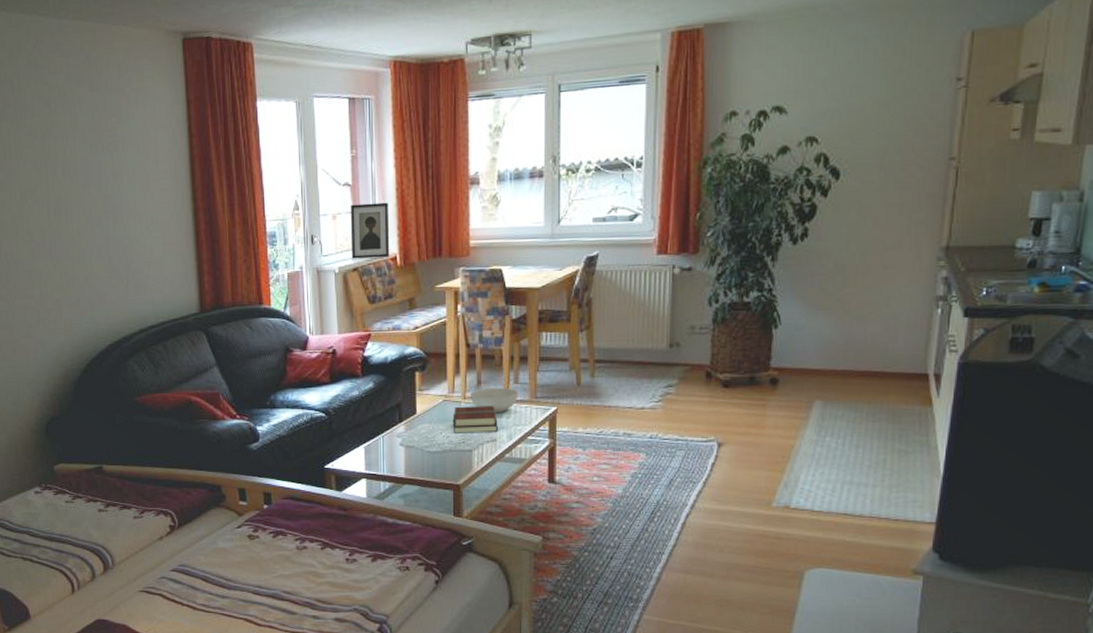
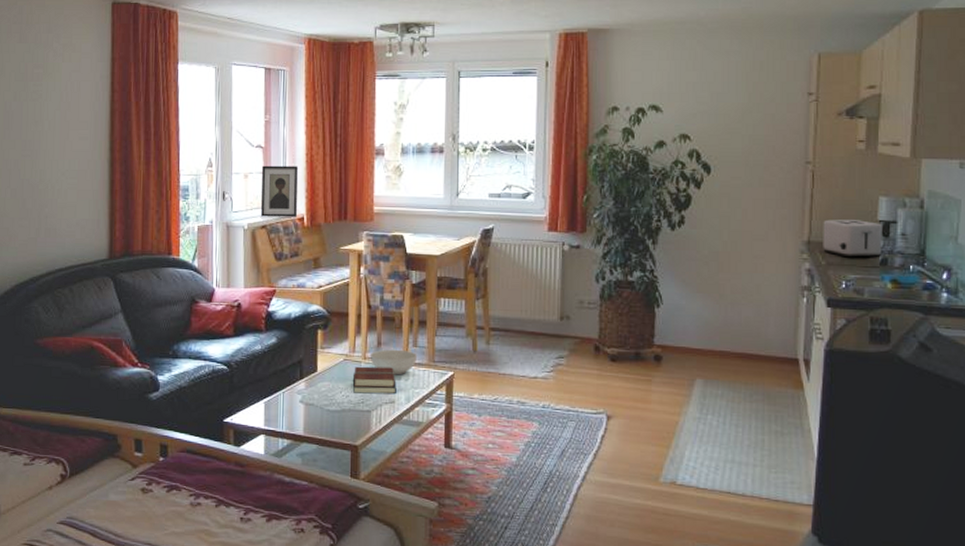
toaster: none [963,219,1033,262] -> present [823,219,882,258]

